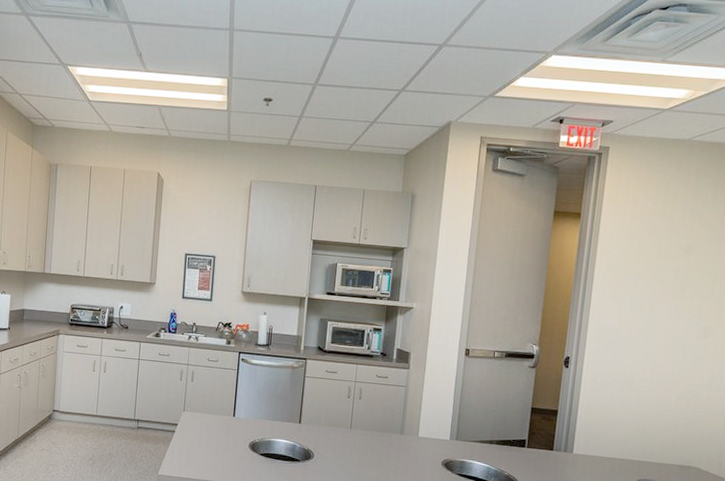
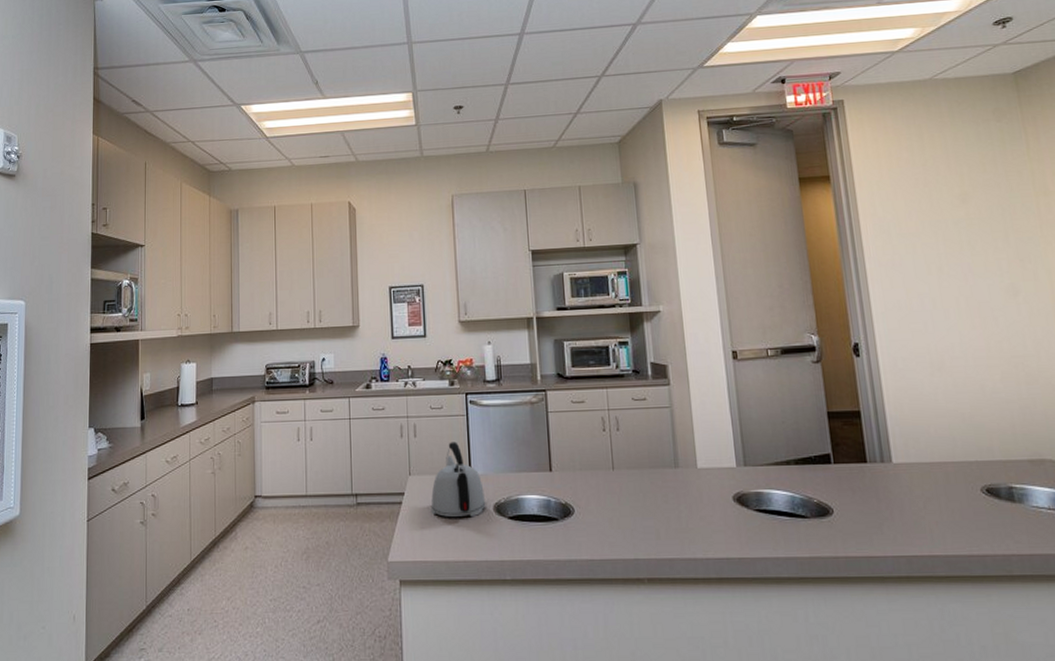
kettle: none [198,389,244,450] -> present [430,441,486,517]

